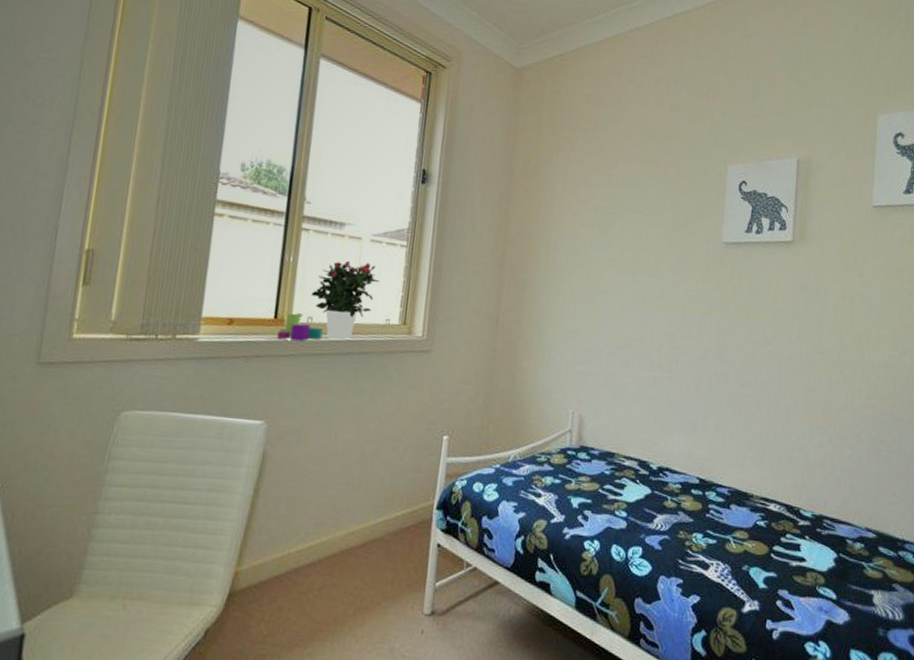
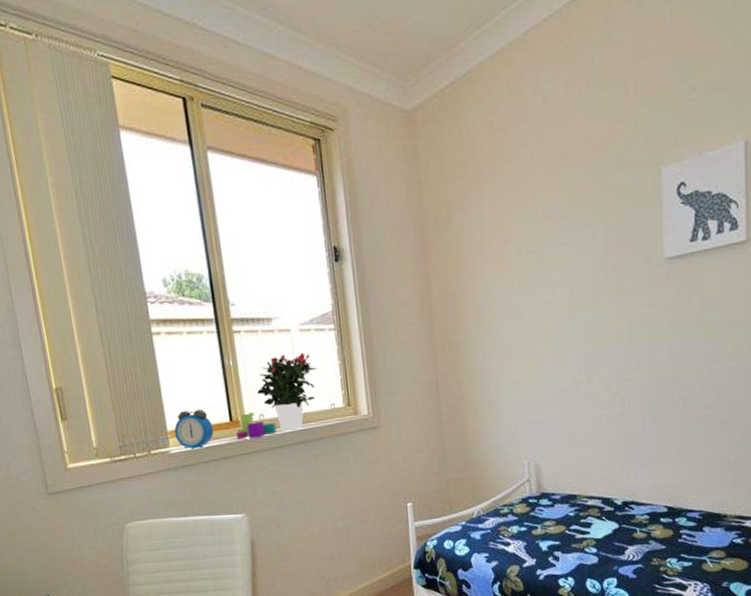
alarm clock: none [208,298,254,341] -> present [174,409,214,449]

